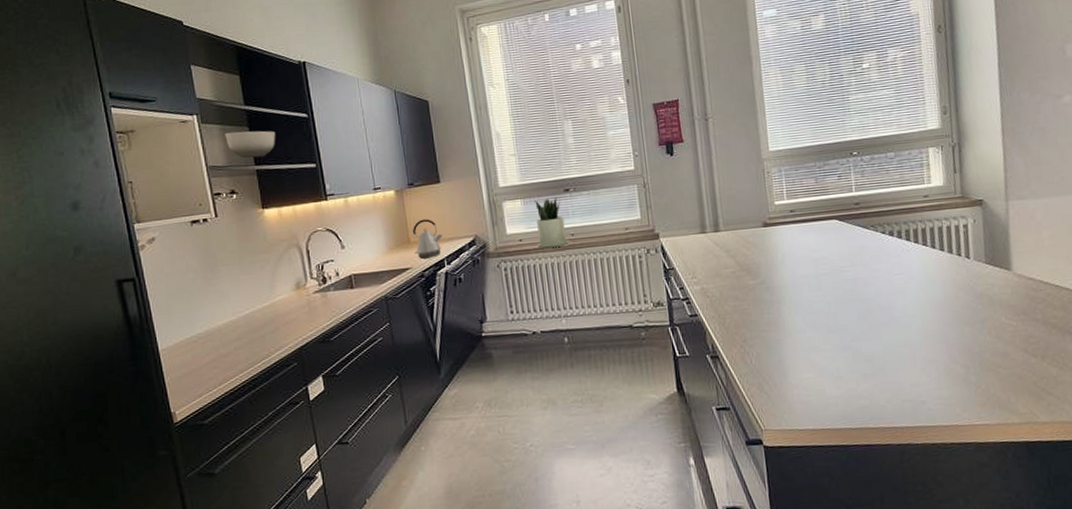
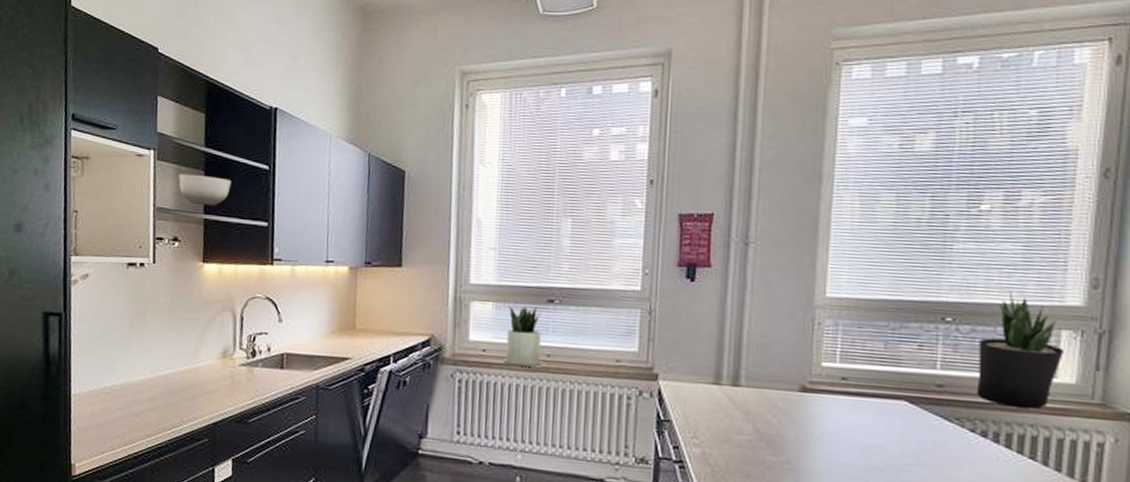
kettle: present [413,219,443,259] -> none [359,305,394,352]
planter: none [877,124,933,210] -> present [976,290,1063,409]

